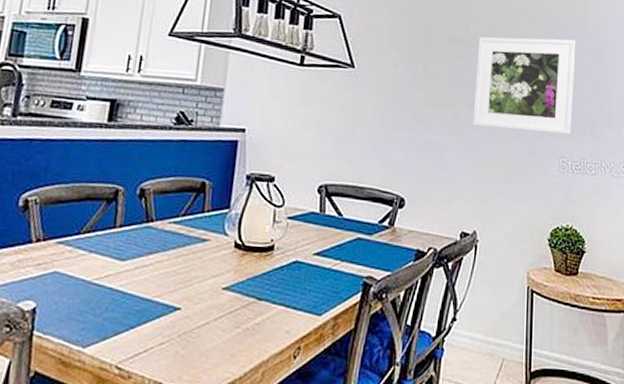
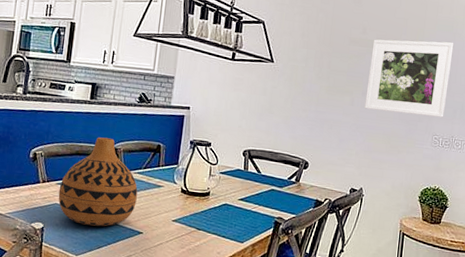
vase: none [58,173,174,303] -> present [58,137,138,227]

